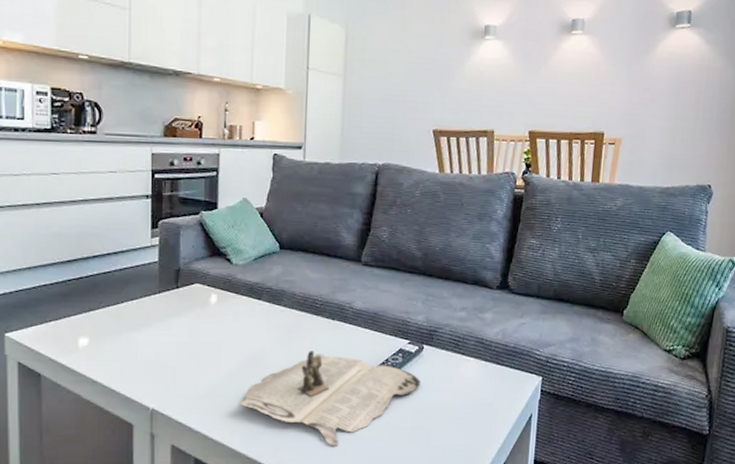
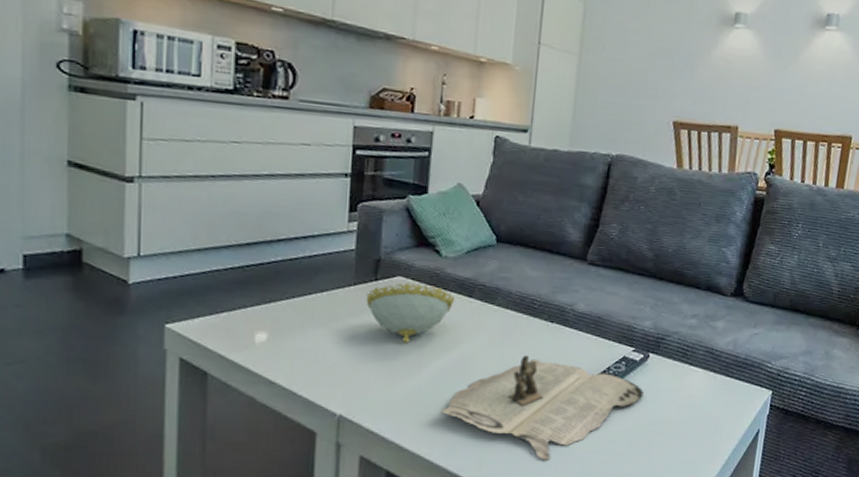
decorative bowl: none [169,289,246,344] -> present [366,283,455,344]

